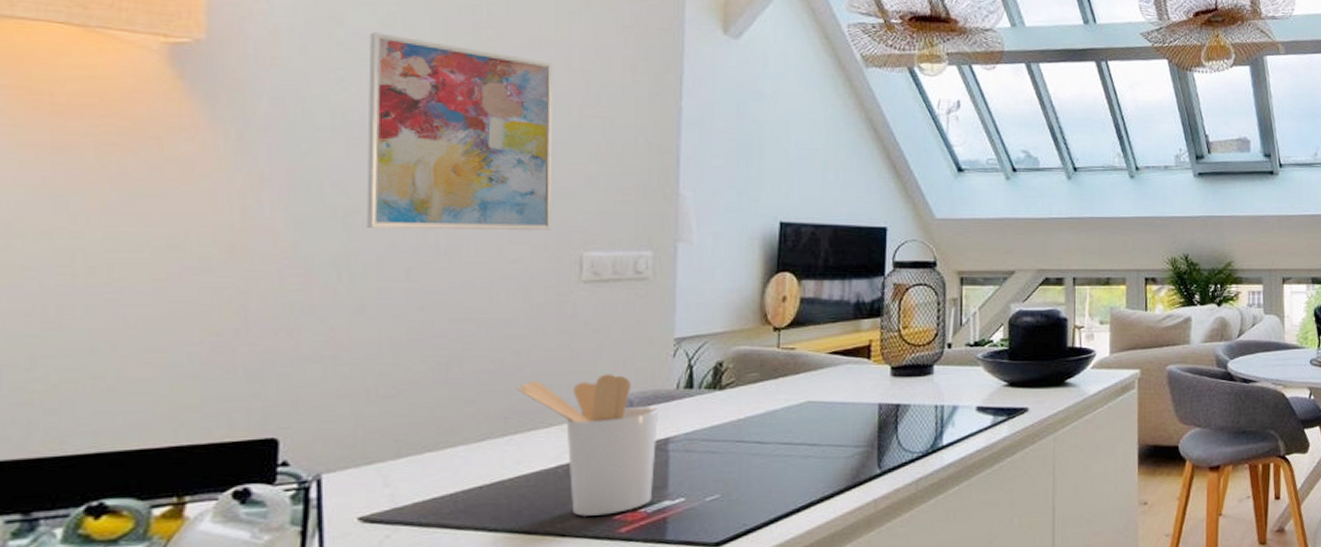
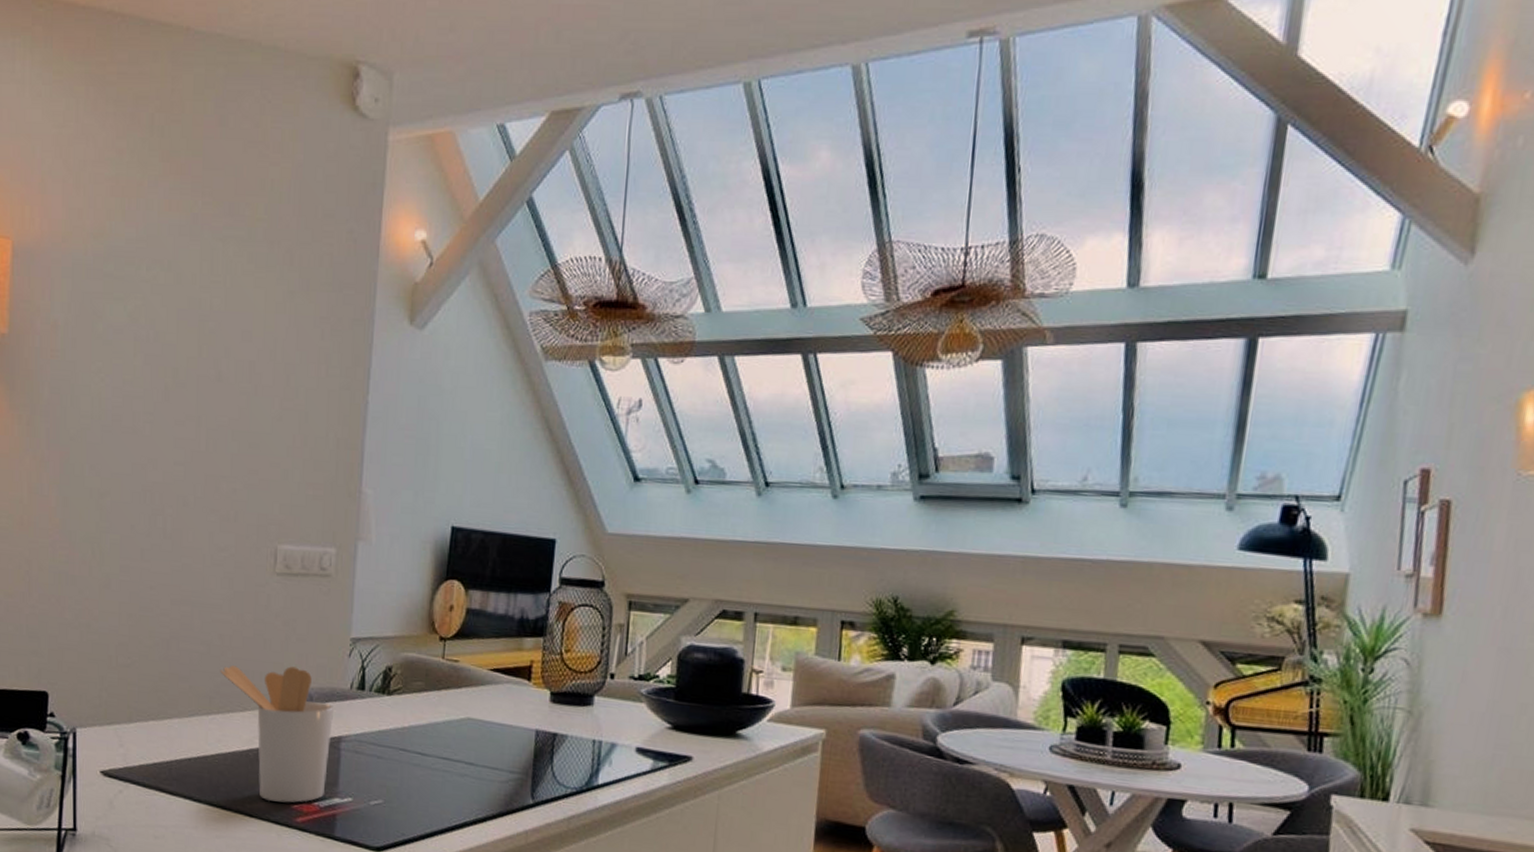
wall art: present [366,32,554,230] -> none [114,326,261,521]

